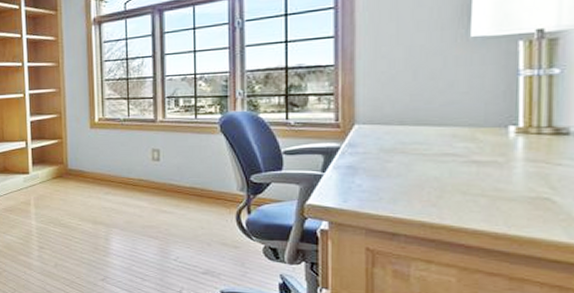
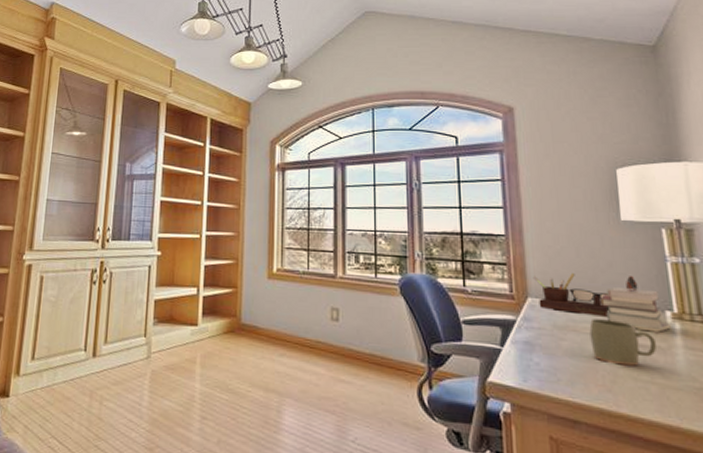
desk organizer: none [361,94,481,138] -> present [532,273,638,318]
mug: none [419,139,494,181] -> present [589,319,658,366]
books: none [434,106,512,148] -> present [600,287,671,332]

